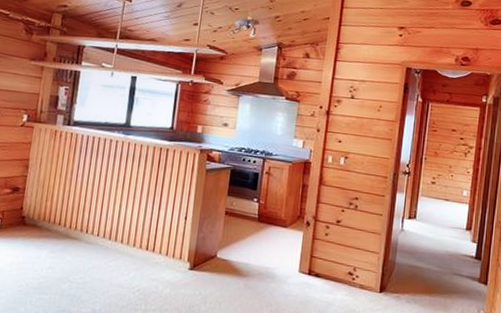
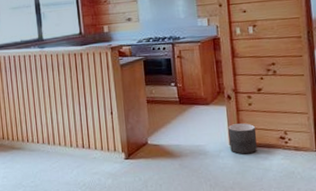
planter: none [298,251,328,285] -> present [228,123,257,155]

